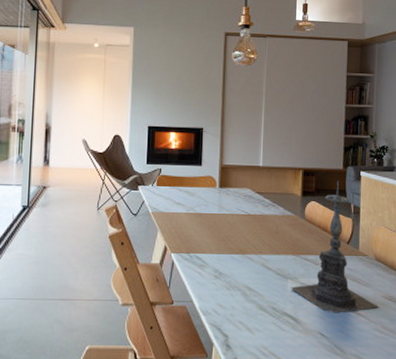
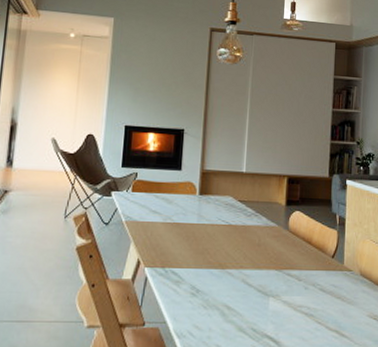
candle holder: present [290,181,379,313] -> none [272,189,364,335]

